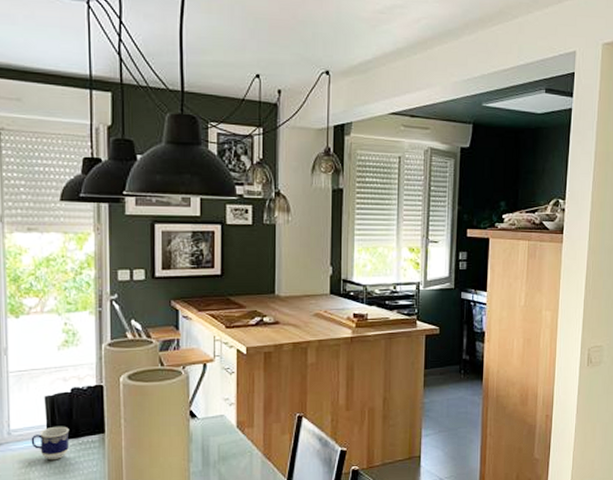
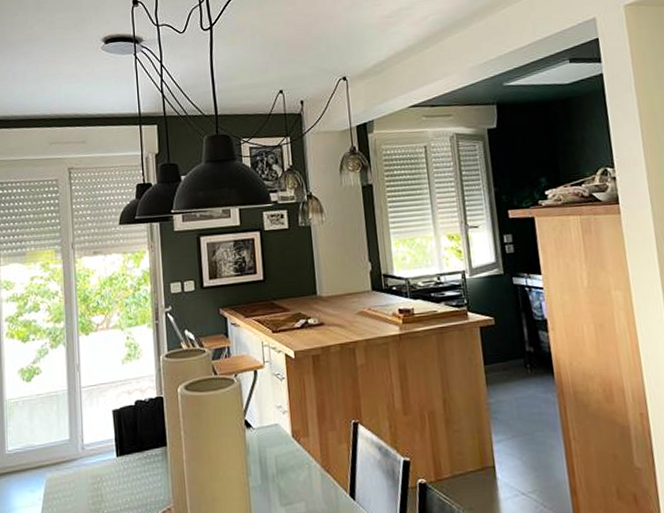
cup: present [31,426,70,461] -> none [102,439,135,475]

